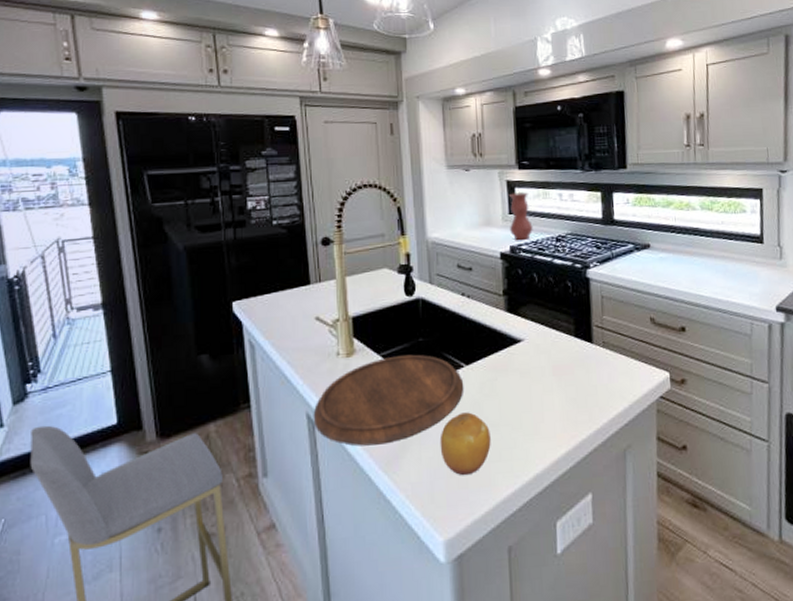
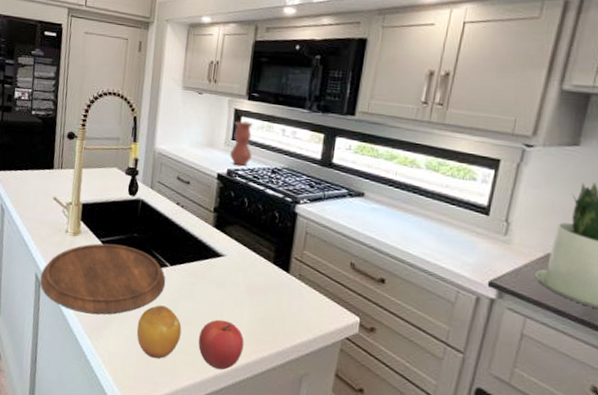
fruit: none [510,410,561,468] -> present [198,319,244,370]

